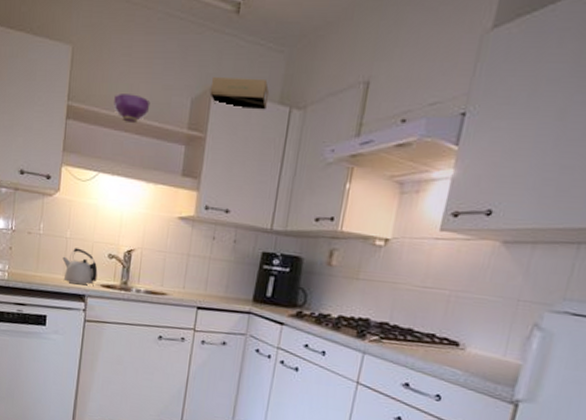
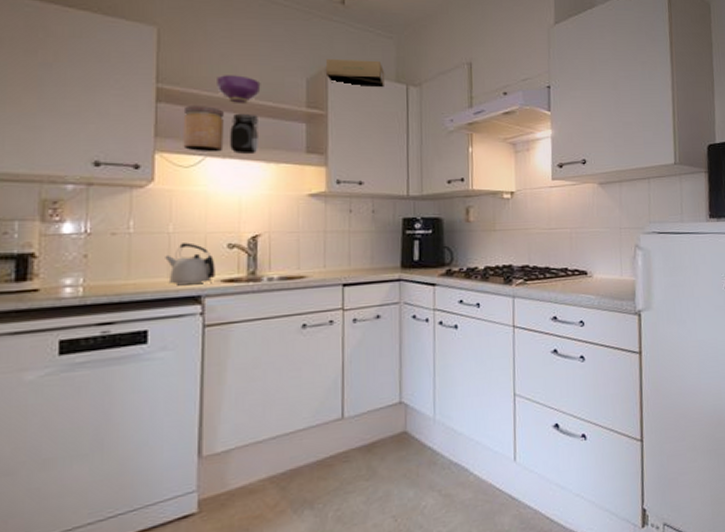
jar: none [83,123,117,169] -> present [183,106,224,153]
jar: none [119,132,144,174] -> present [230,113,258,155]

